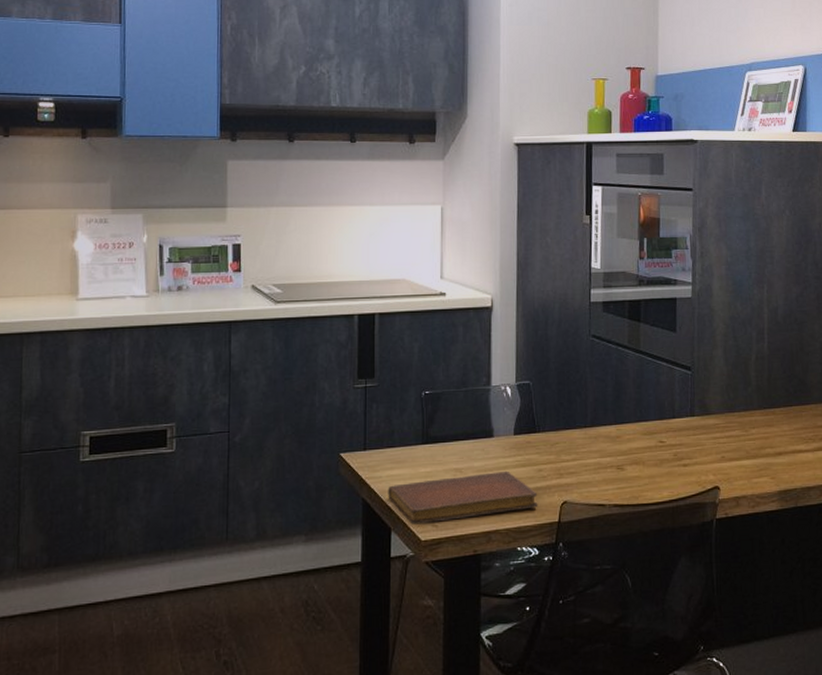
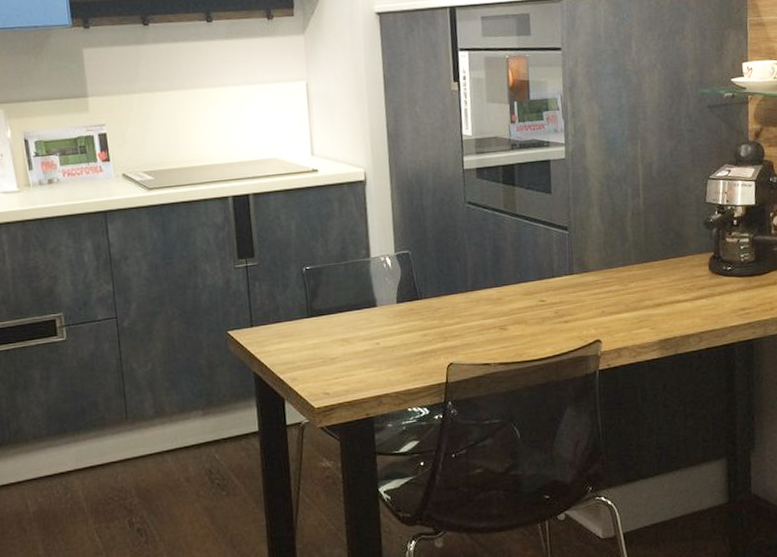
notebook: present [388,470,538,525] -> none [278,337,425,394]

